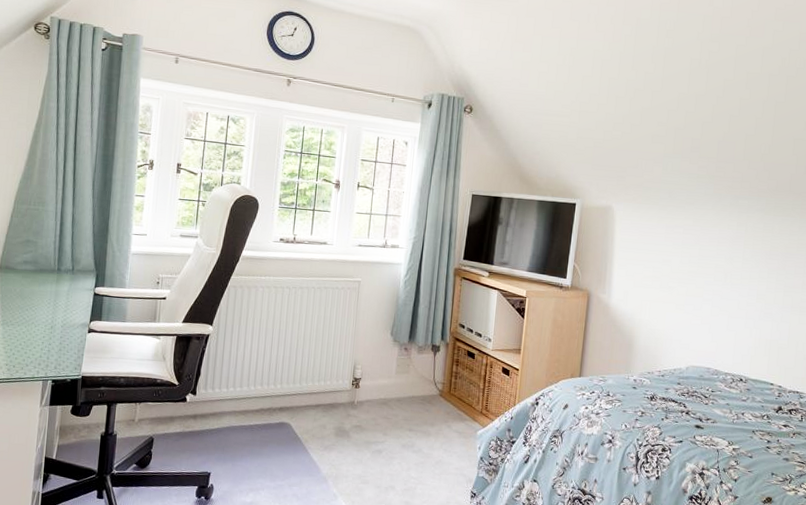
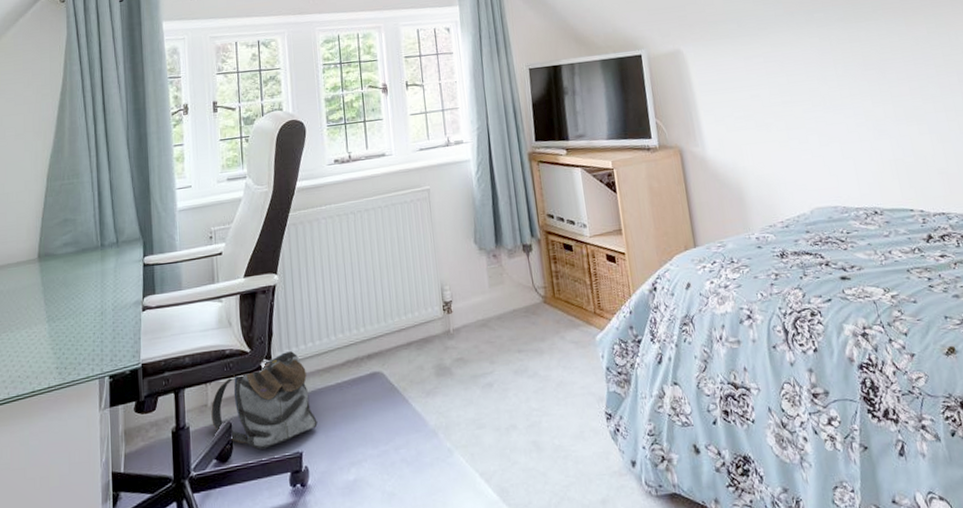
backpack: none [136,391,227,464] -> present [211,351,318,450]

